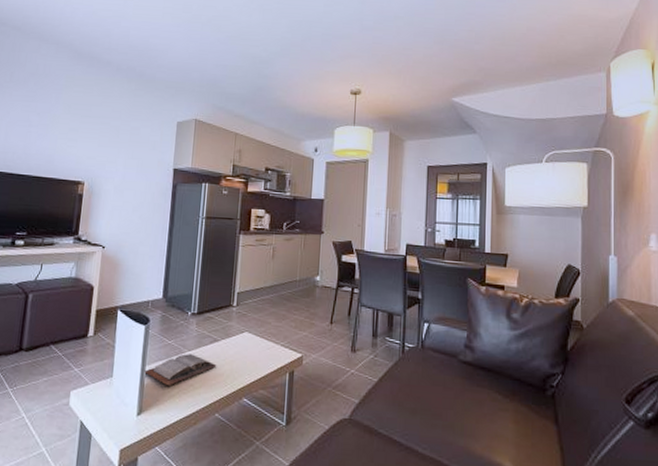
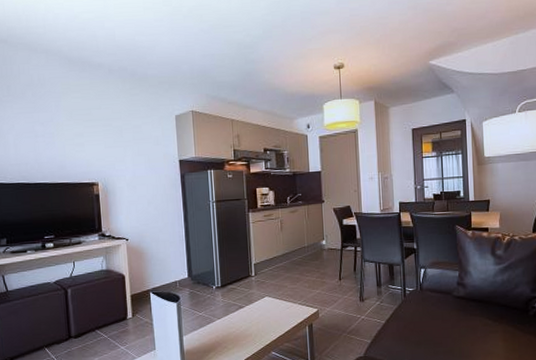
book: present [144,354,217,385] -> none [182,321,245,350]

